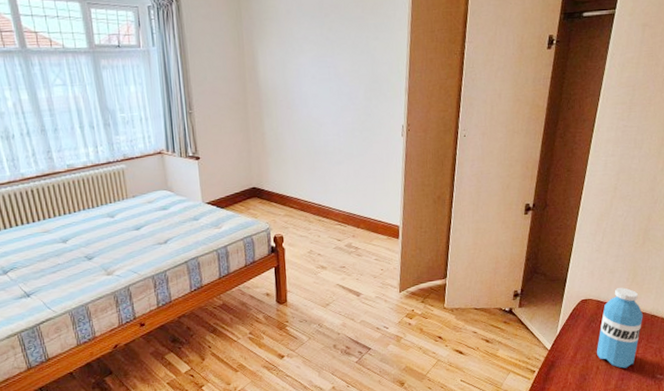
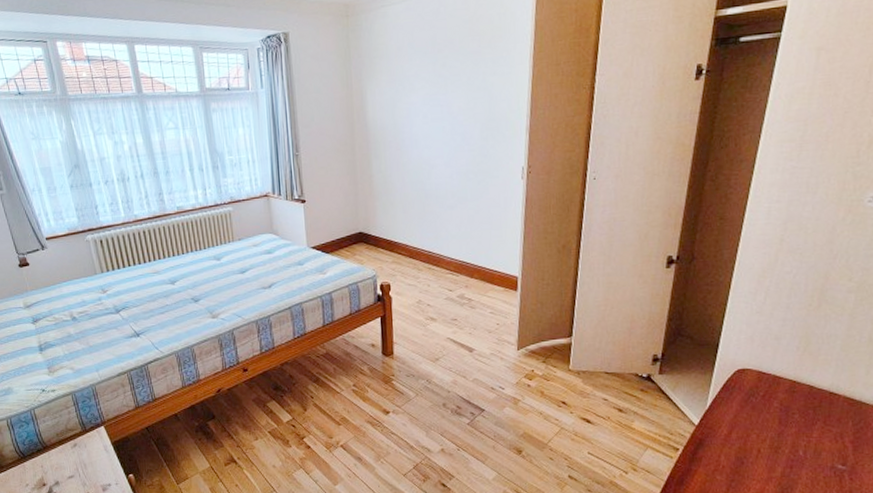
water bottle: present [596,287,643,368] -> none [757,357,819,454]

